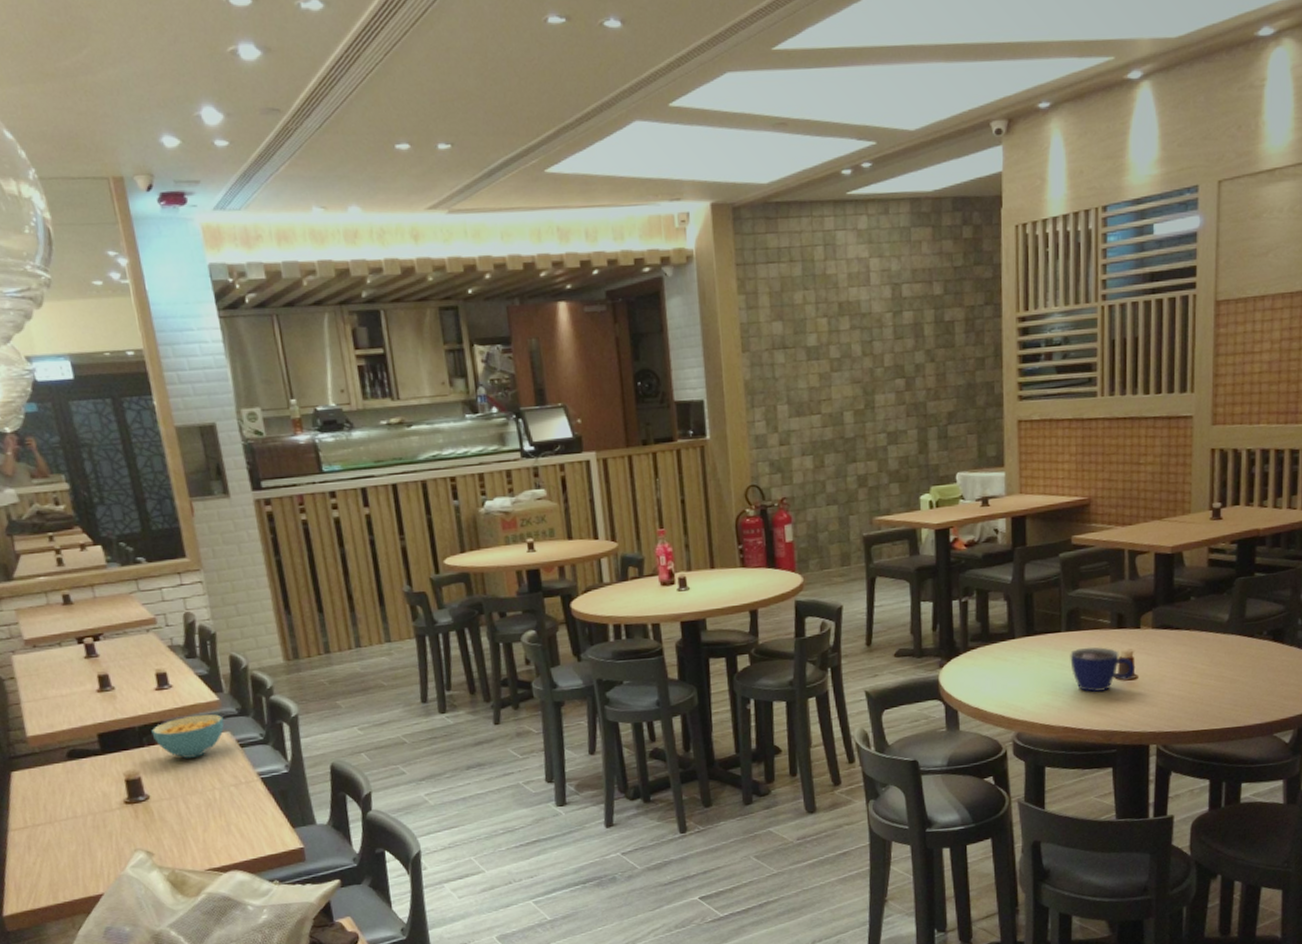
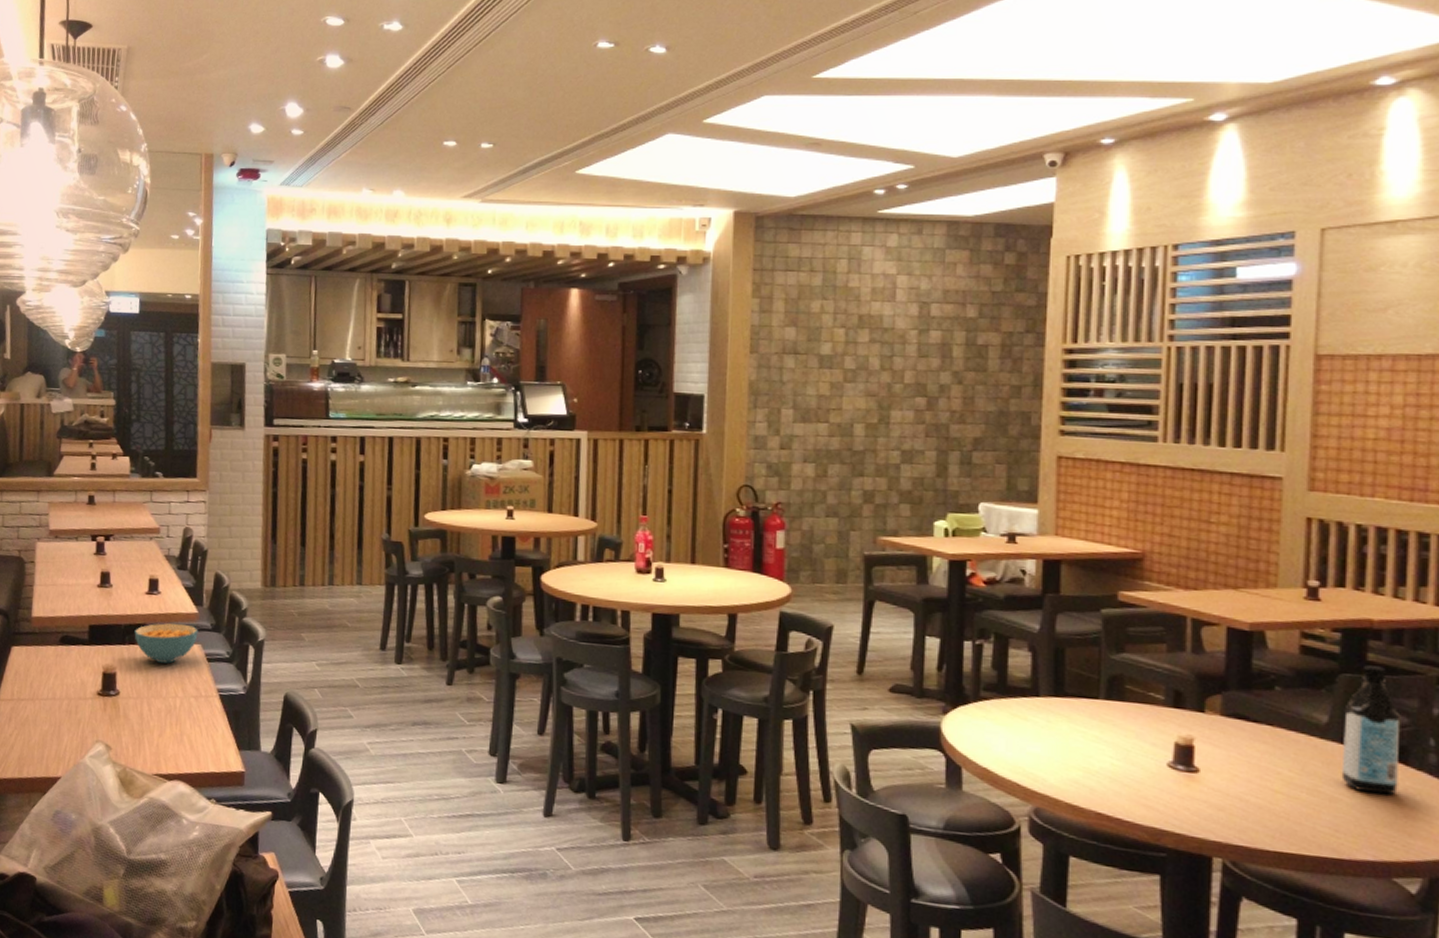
cup: present [1070,647,1136,693] -> none [1109,722,1196,780]
water bottle: none [1238,567,1279,671] -> present [1341,665,1401,795]

